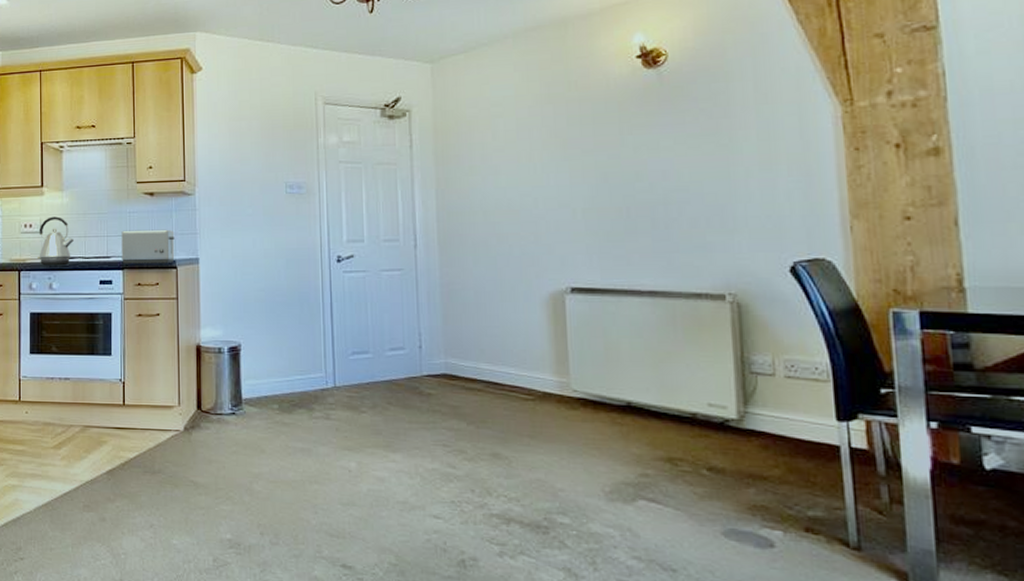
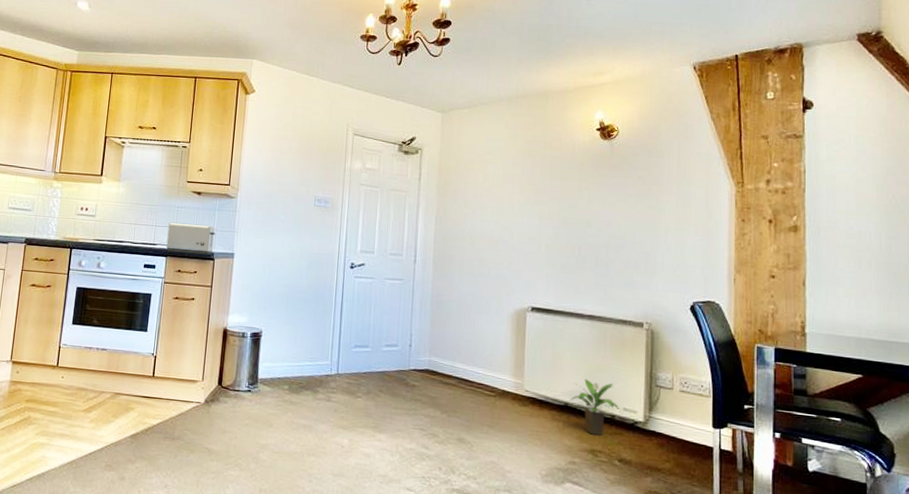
kettle: present [38,216,73,266] -> none [90,203,125,248]
potted plant: none [633,371,702,439] -> present [570,379,620,436]

